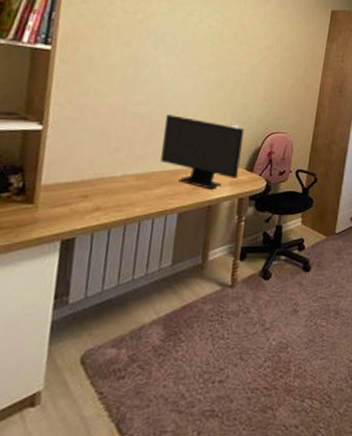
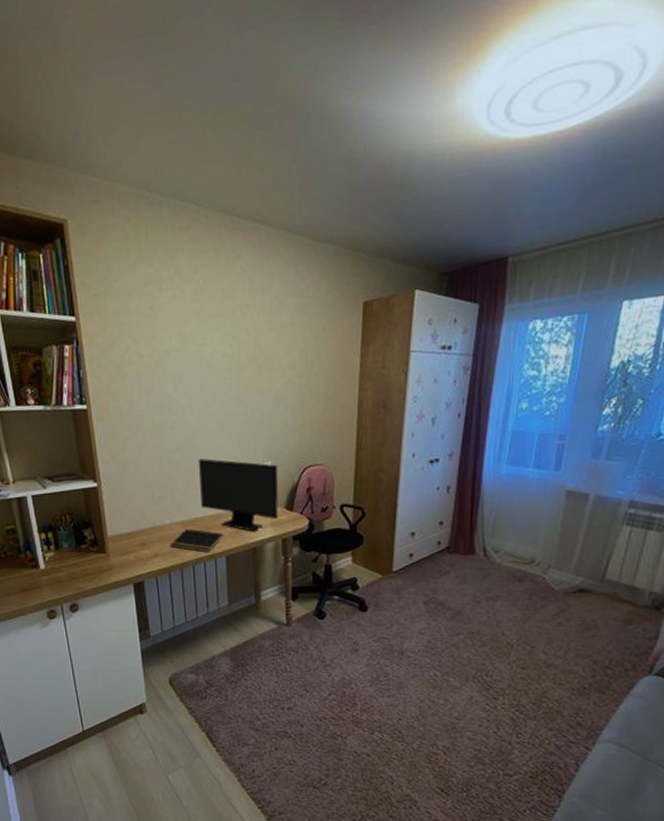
notepad: none [117,182,180,209] -> present [170,528,224,553]

